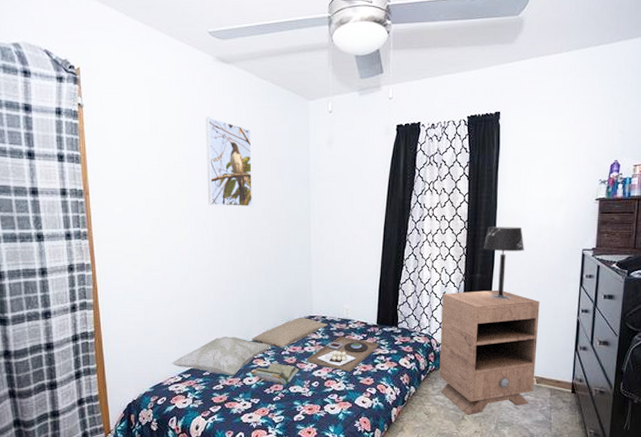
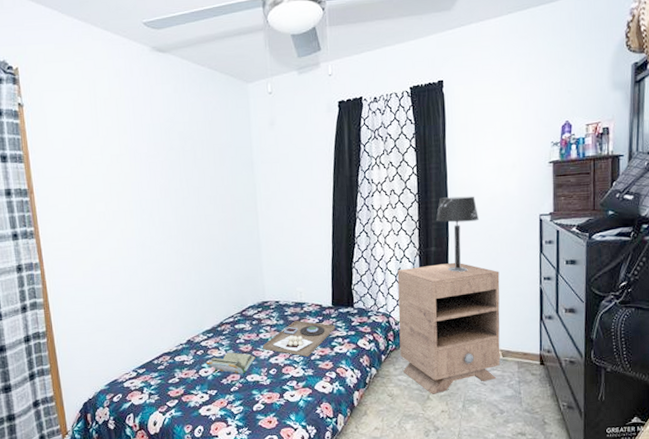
decorative pillow: present [171,336,271,376] -> none [125,327,226,368]
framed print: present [206,117,252,206] -> none [145,107,197,196]
pillow: present [251,318,329,348] -> none [204,304,283,336]

